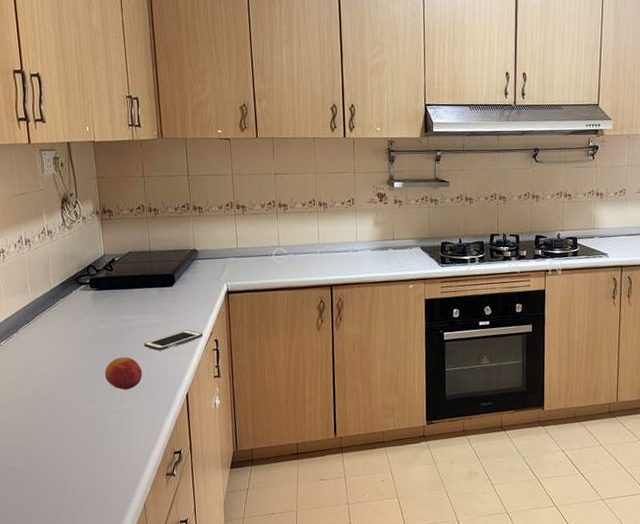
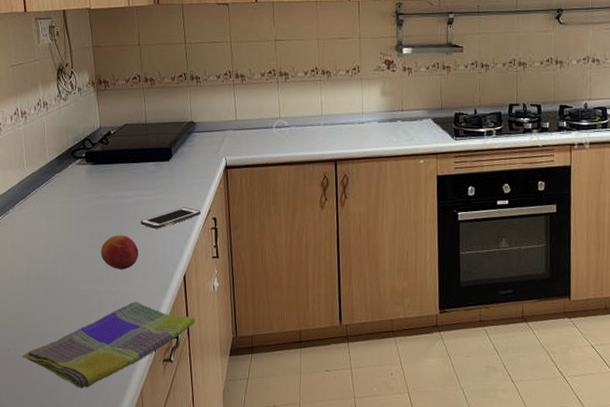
dish towel: none [26,419,197,503] -> present [22,301,195,388]

